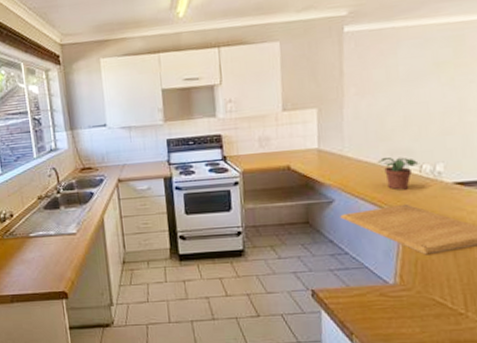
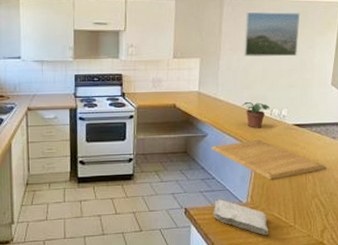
washcloth: none [349,279,430,324] -> present [213,199,269,235]
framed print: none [374,38,454,101] -> present [244,12,300,57]

